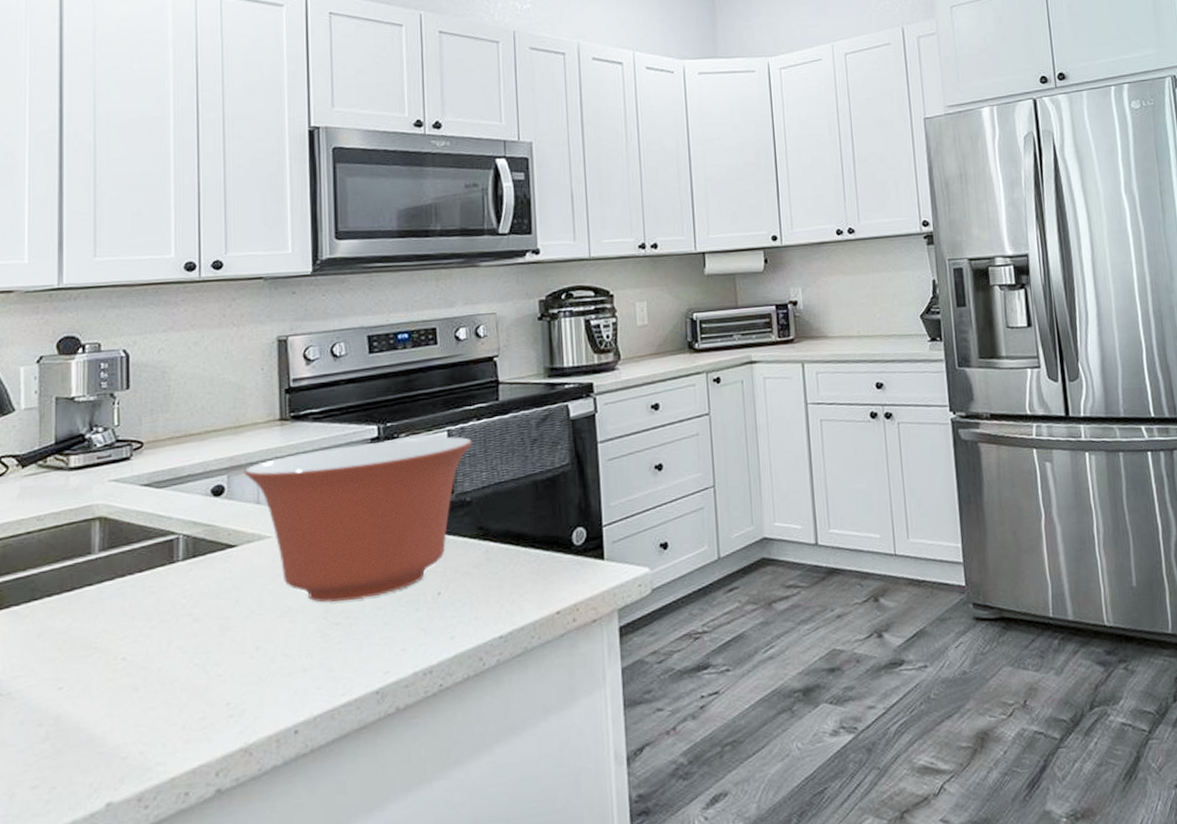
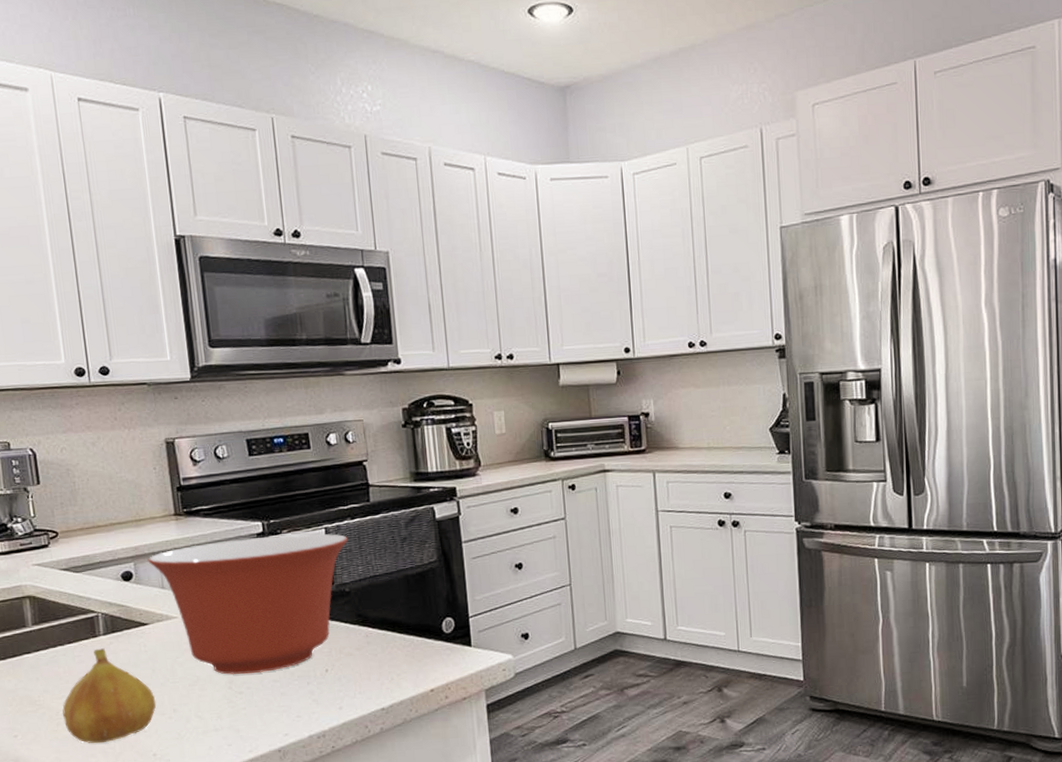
fruit: none [122,576,236,694] -> present [62,648,156,744]

